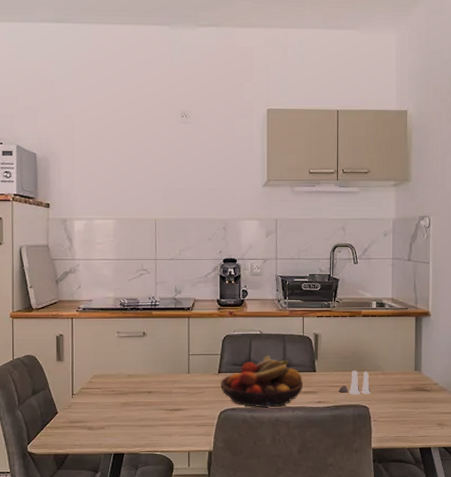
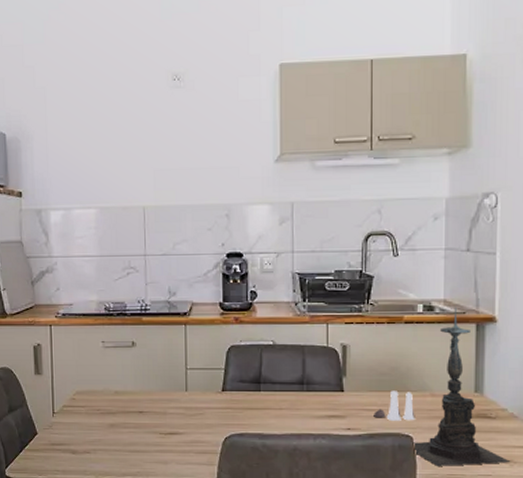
fruit bowl: present [221,355,303,408] -> none [225,371,327,434]
candle holder: none [368,305,441,431] -> present [412,308,511,467]

